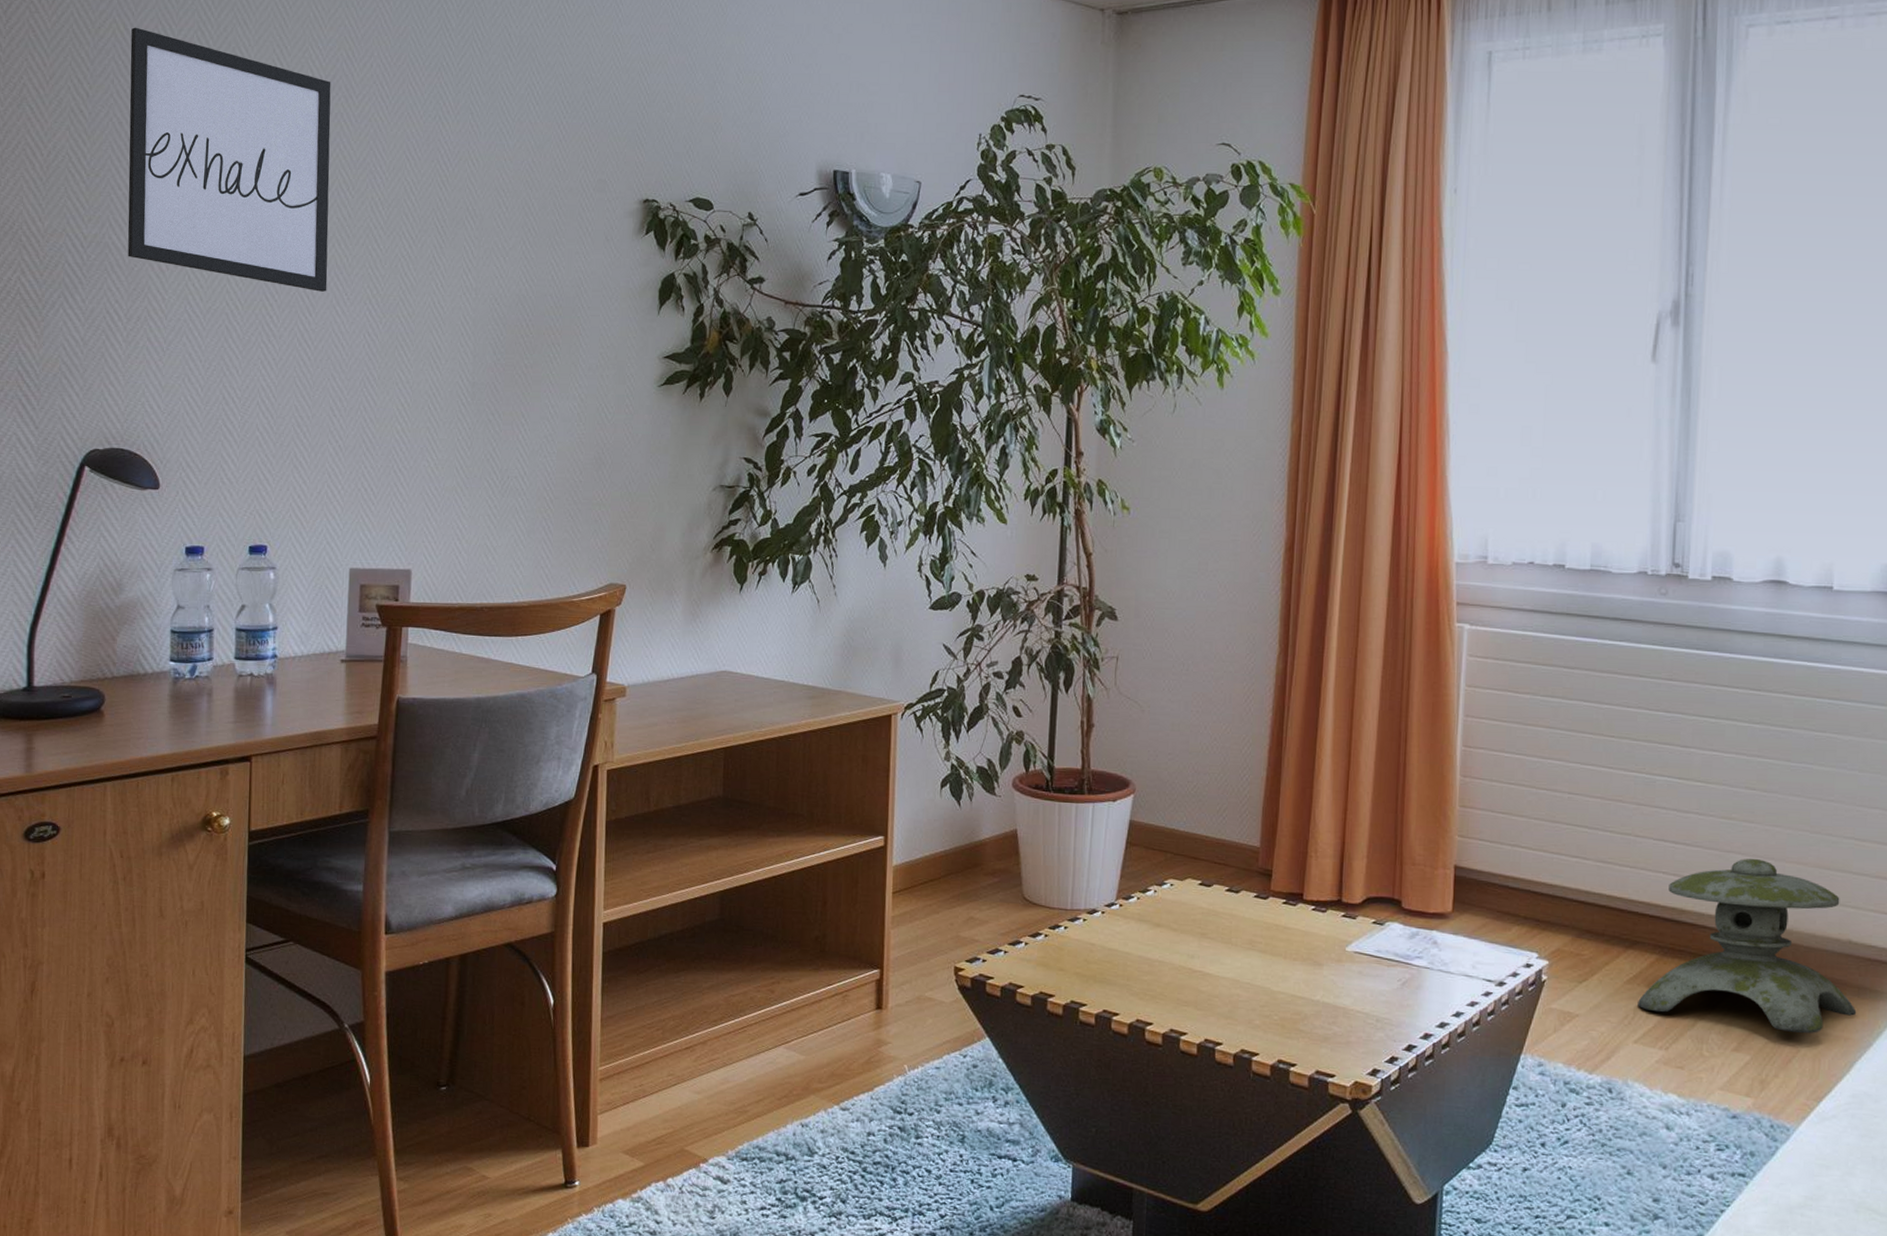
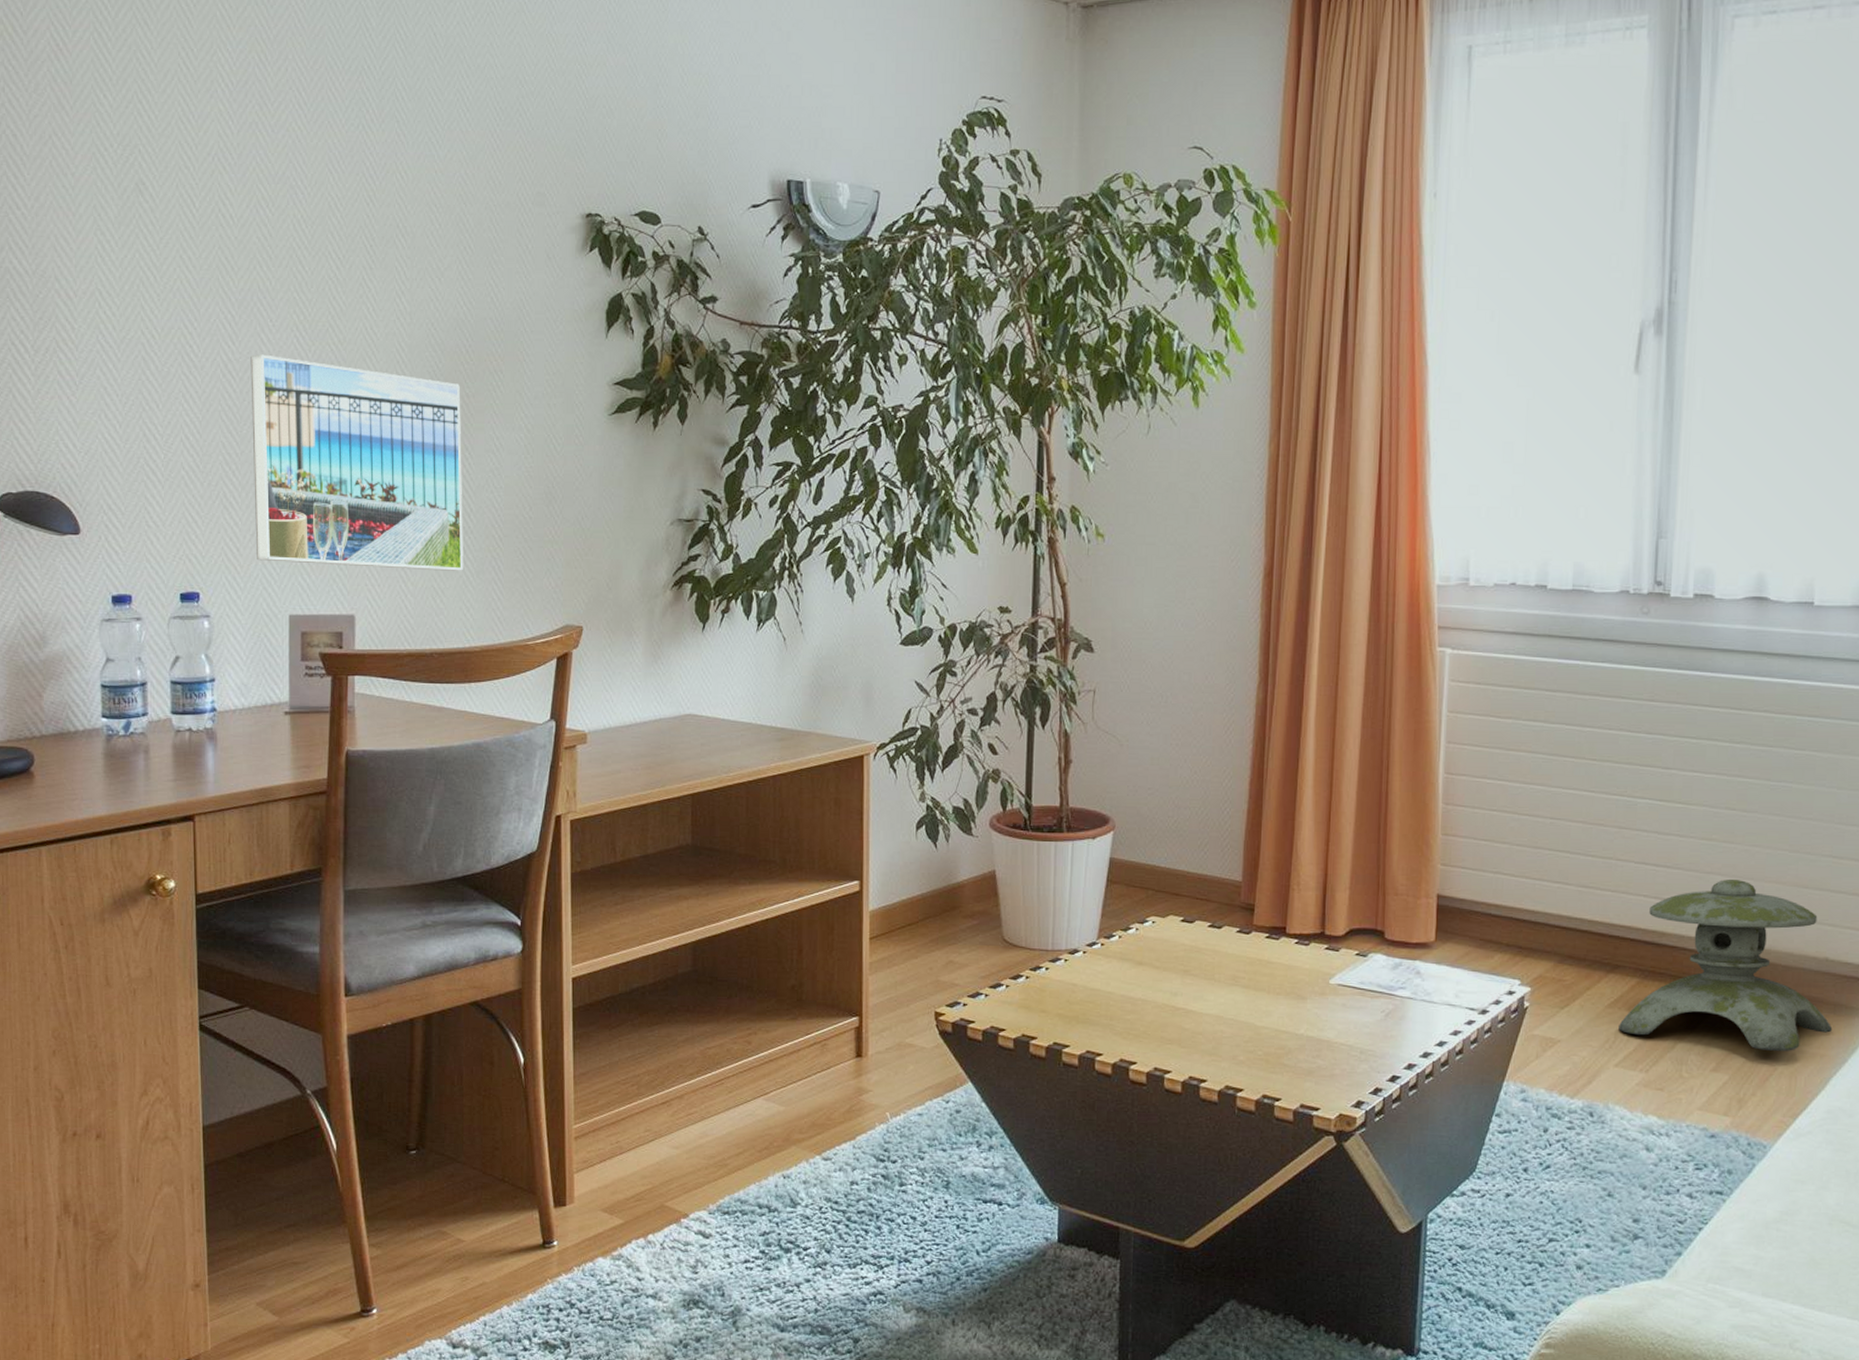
wall art: present [127,27,331,292] -> none [21,29,250,318]
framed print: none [322,325,520,530] -> present [250,354,463,571]

